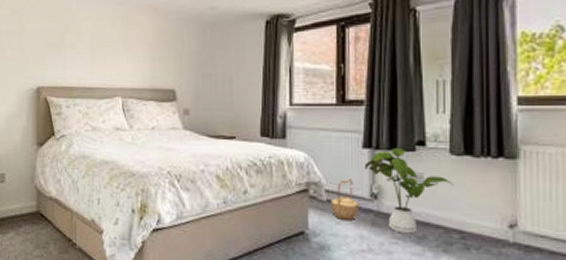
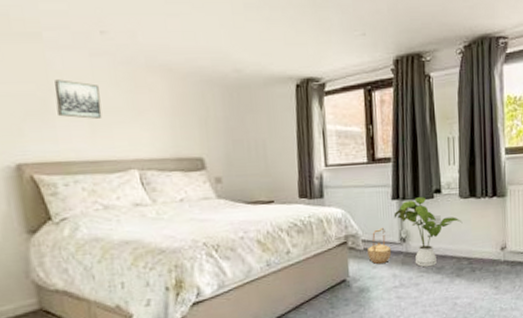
wall art: none [69,18,100,51] -> present [54,79,103,119]

